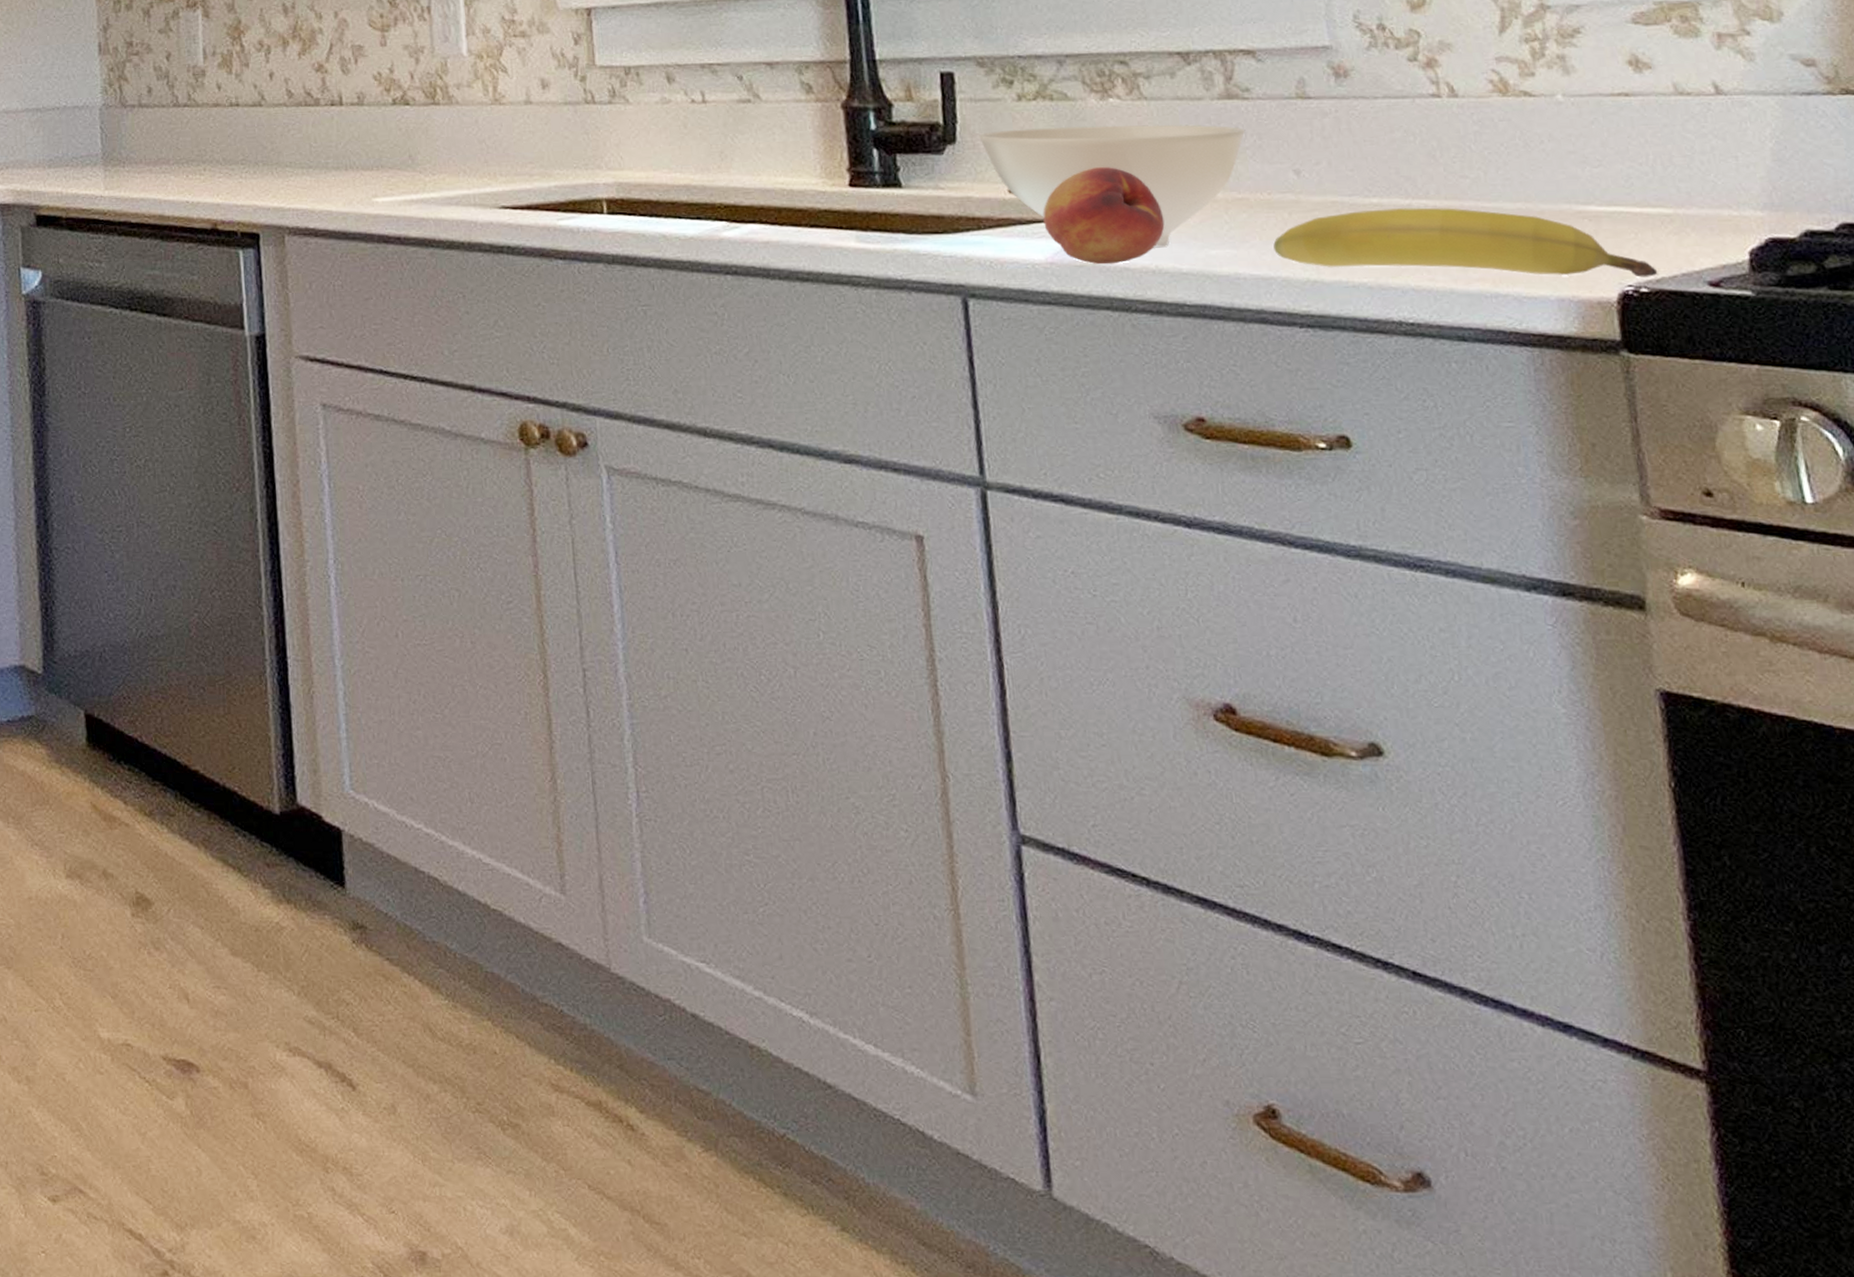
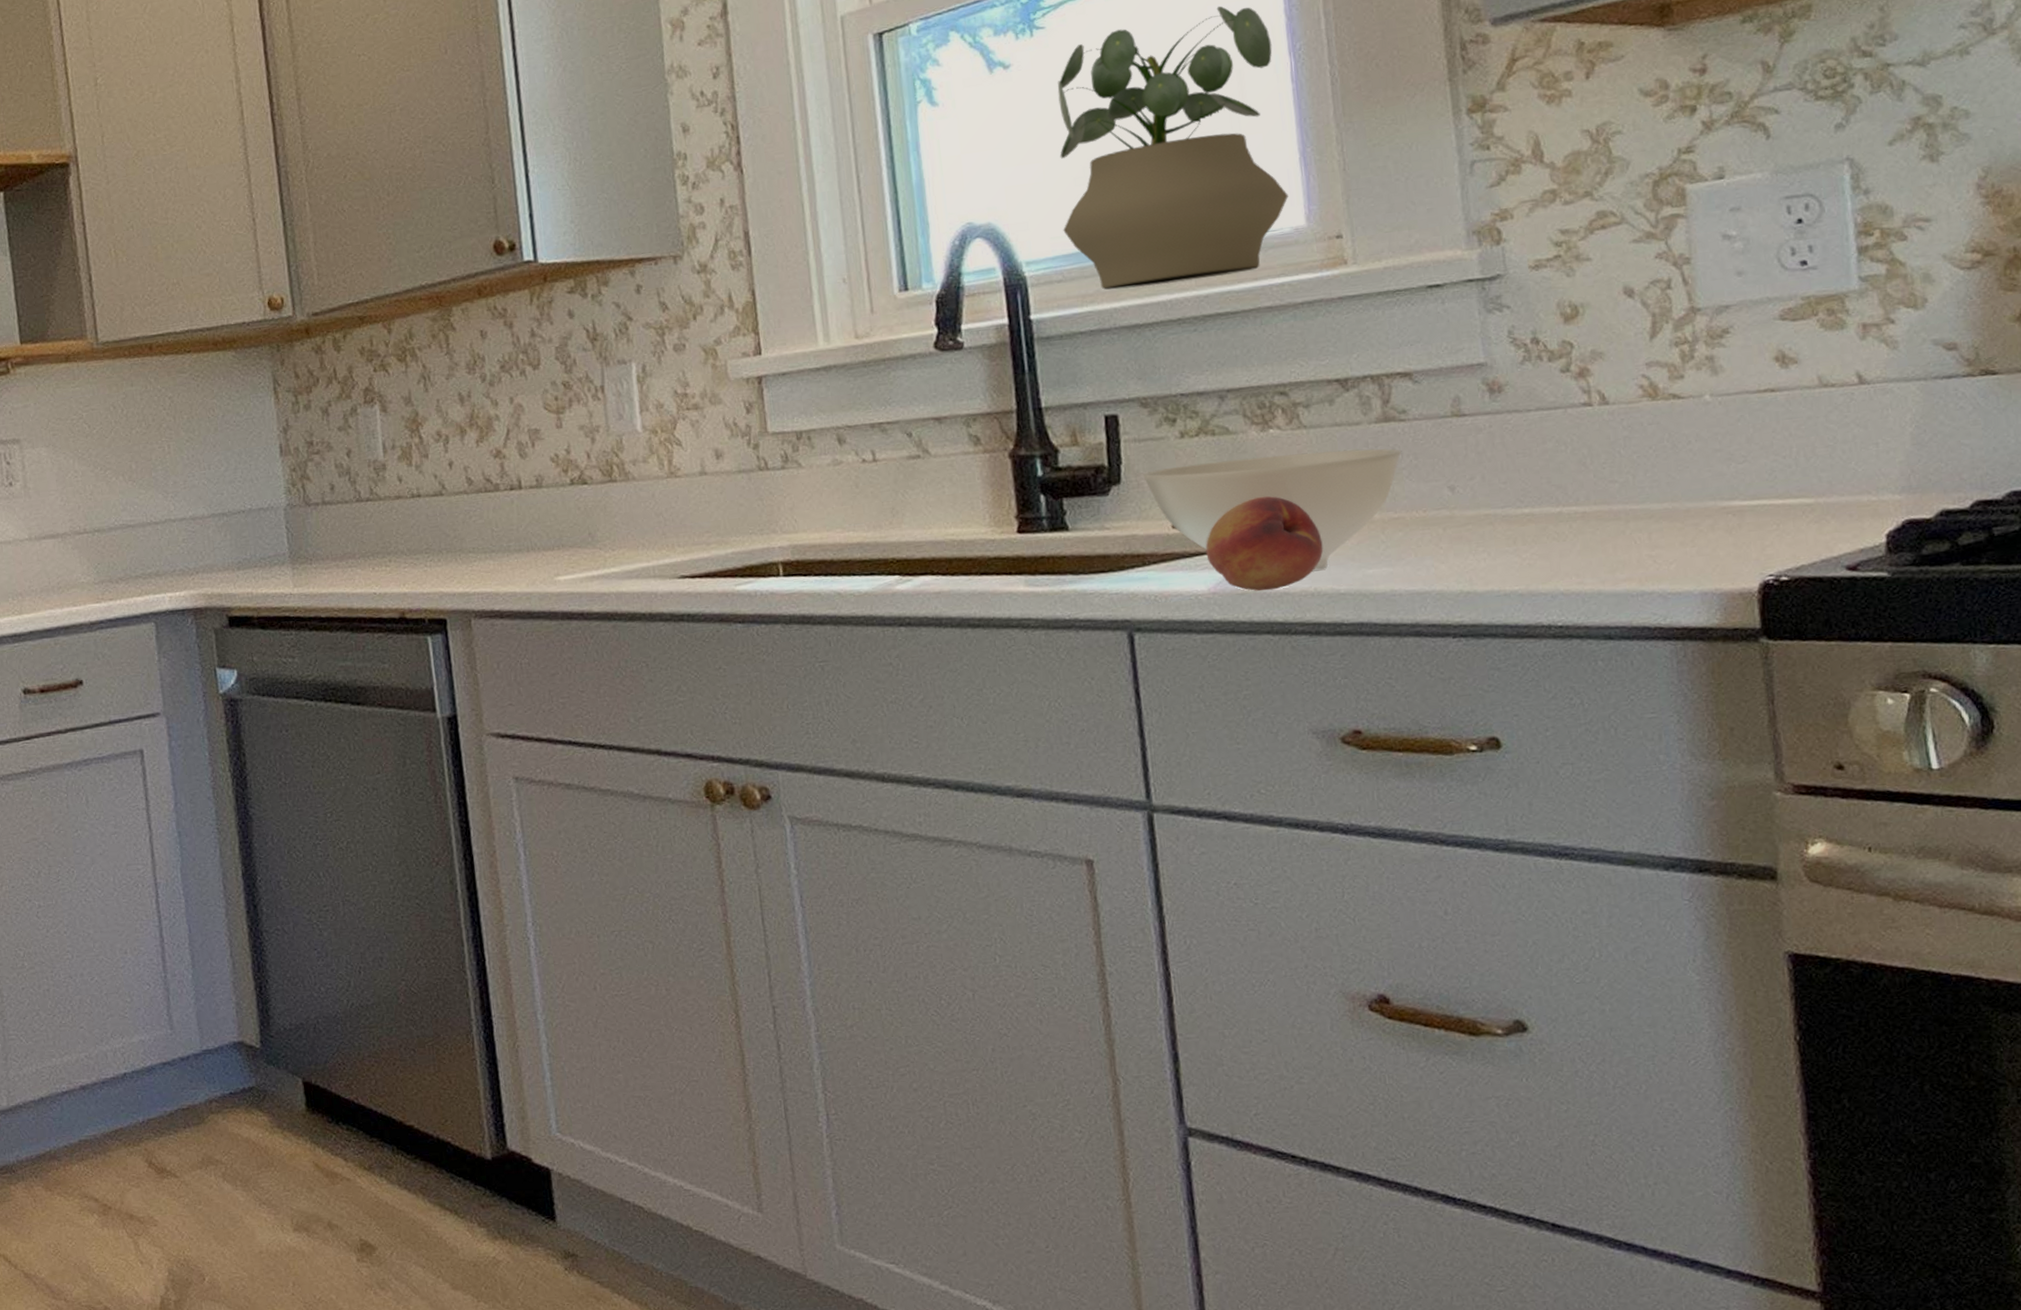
fruit: present [1273,207,1658,278] -> none [1428,512,1798,578]

